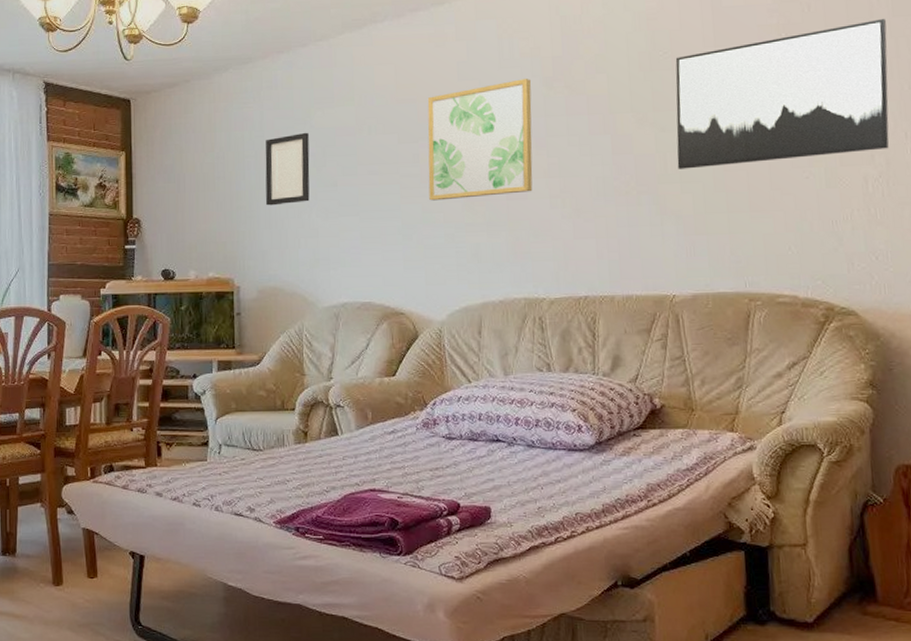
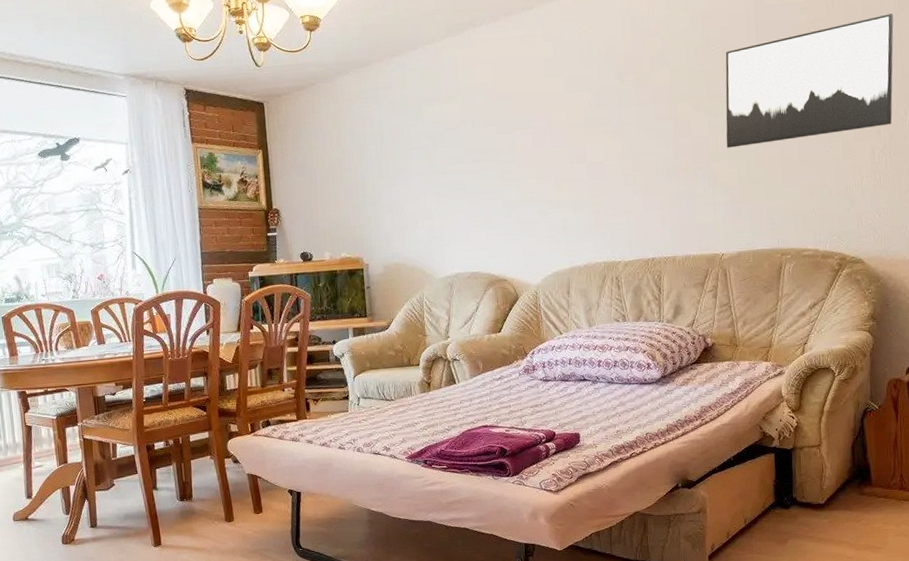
picture frame: present [265,132,310,206] -> none [384,127,424,193]
wall art: present [427,79,533,201] -> none [521,73,610,183]

